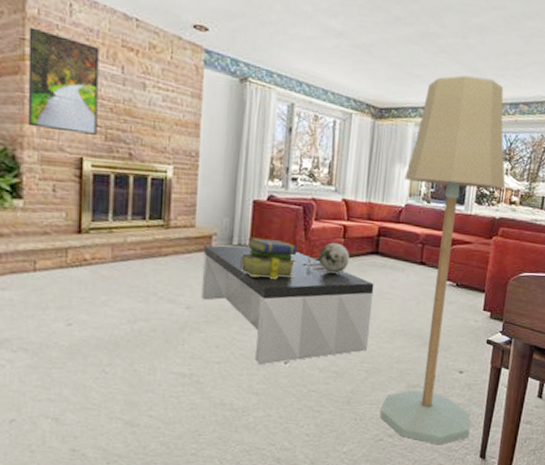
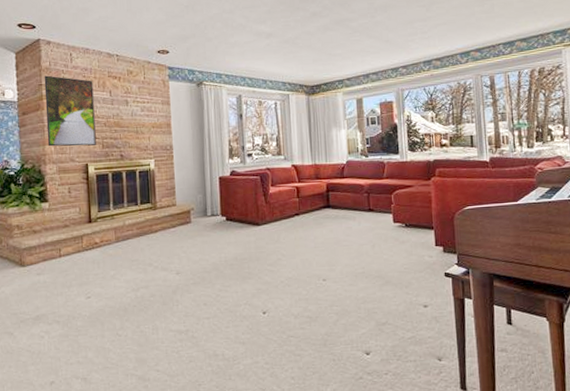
coffee table: present [201,245,374,365] -> none [184,215,335,317]
stack of books: present [240,237,297,279] -> none [215,207,261,241]
decorative sphere: present [318,242,350,275] -> none [279,202,306,230]
floor lamp: present [381,75,506,444] -> none [342,45,445,379]

